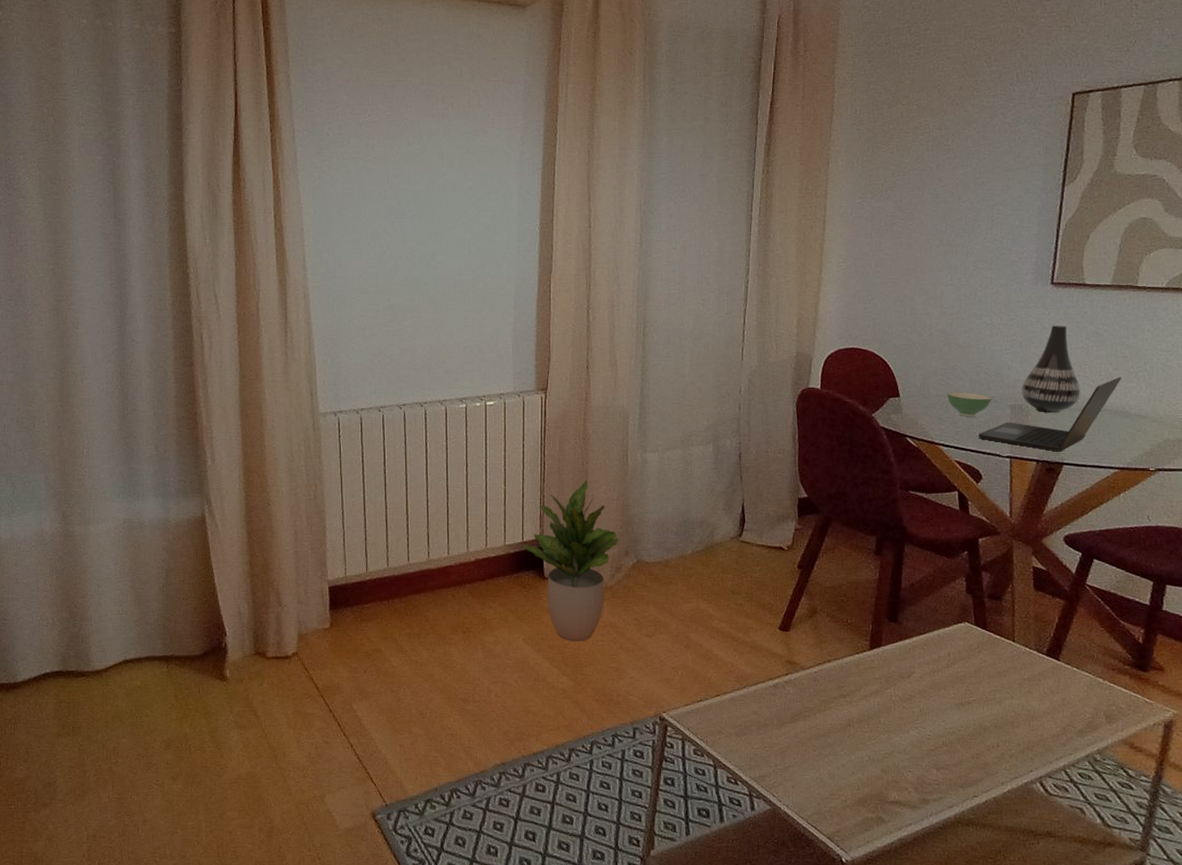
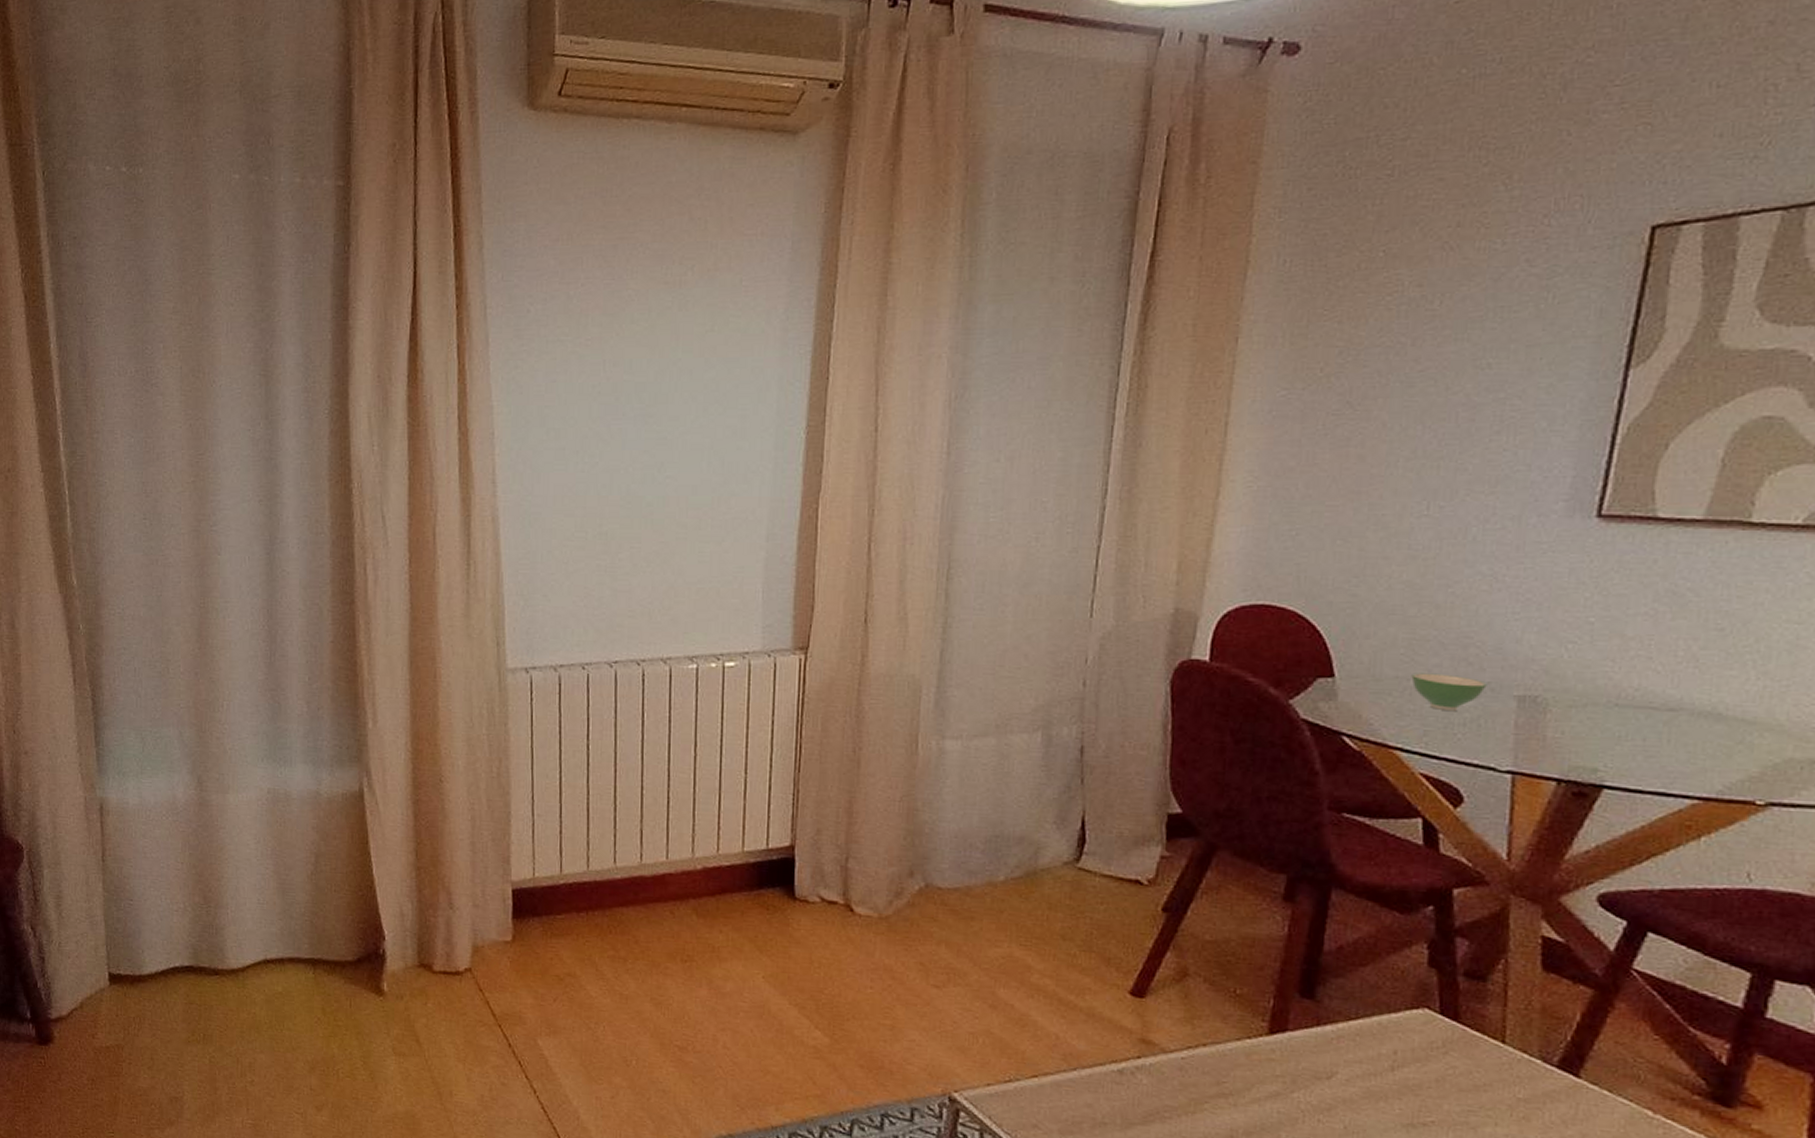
potted plant: present [522,478,620,642] -> none [766,770,903,987]
laptop: present [979,376,1122,452] -> none [1461,659,1715,769]
vase: present [1022,324,1081,413] -> none [1537,578,1640,711]

